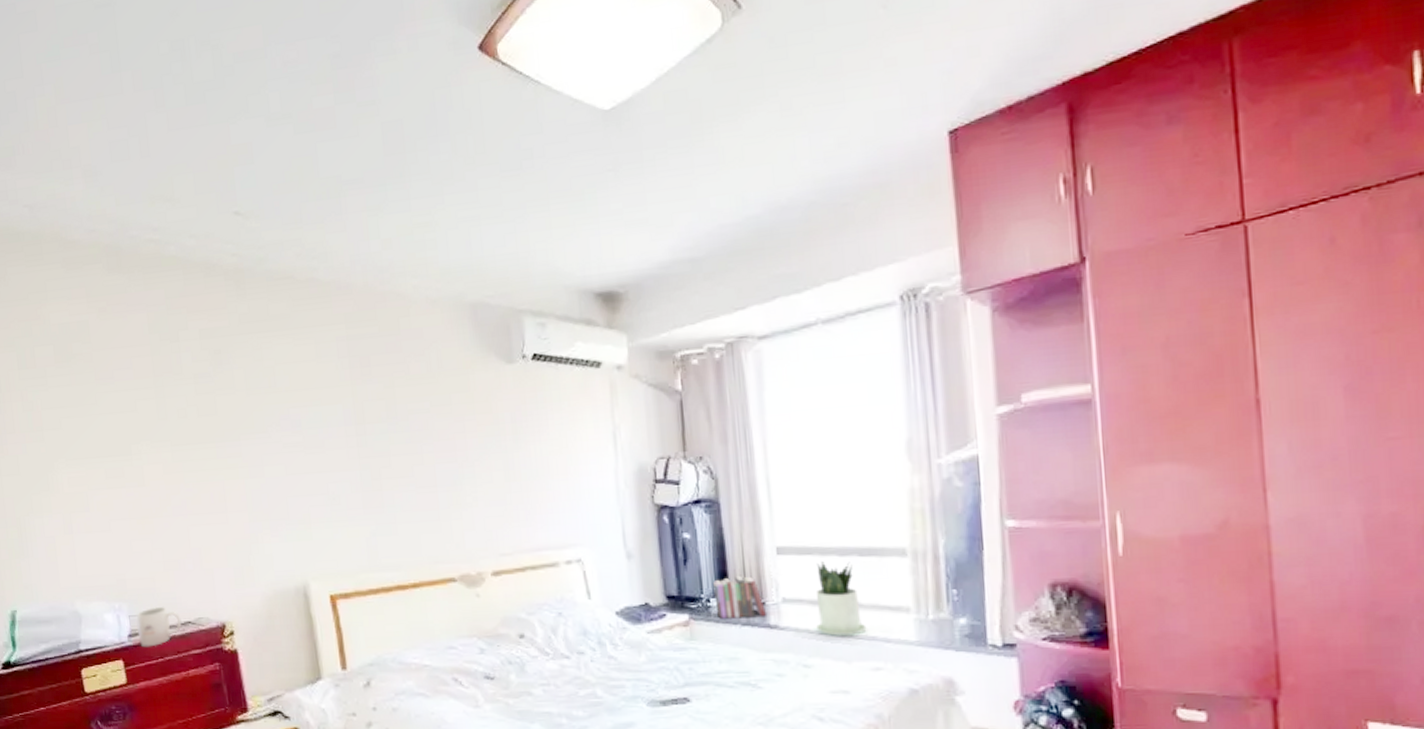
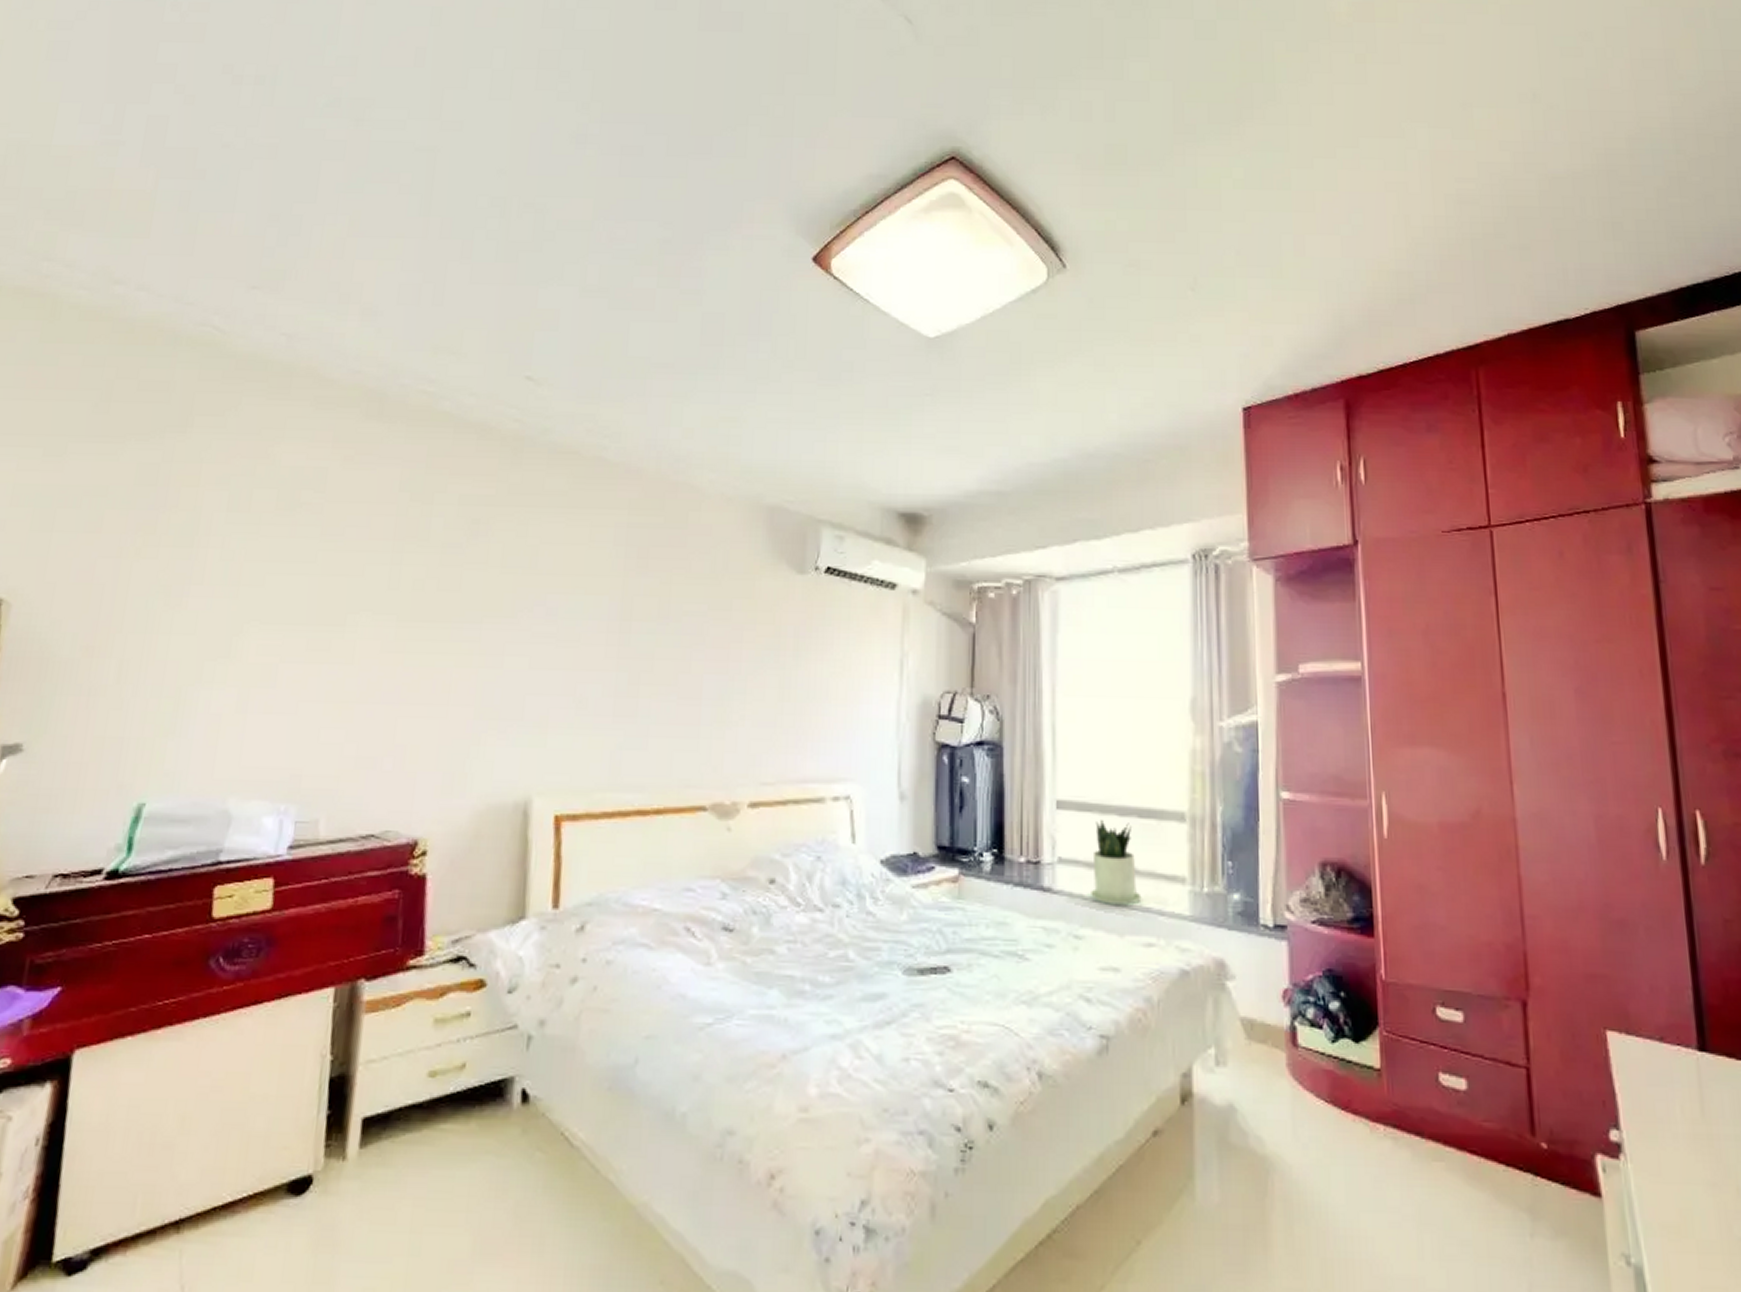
mug: present [136,606,182,648] -> none [301,812,363,864]
books: present [713,575,766,619] -> none [988,828,1040,878]

